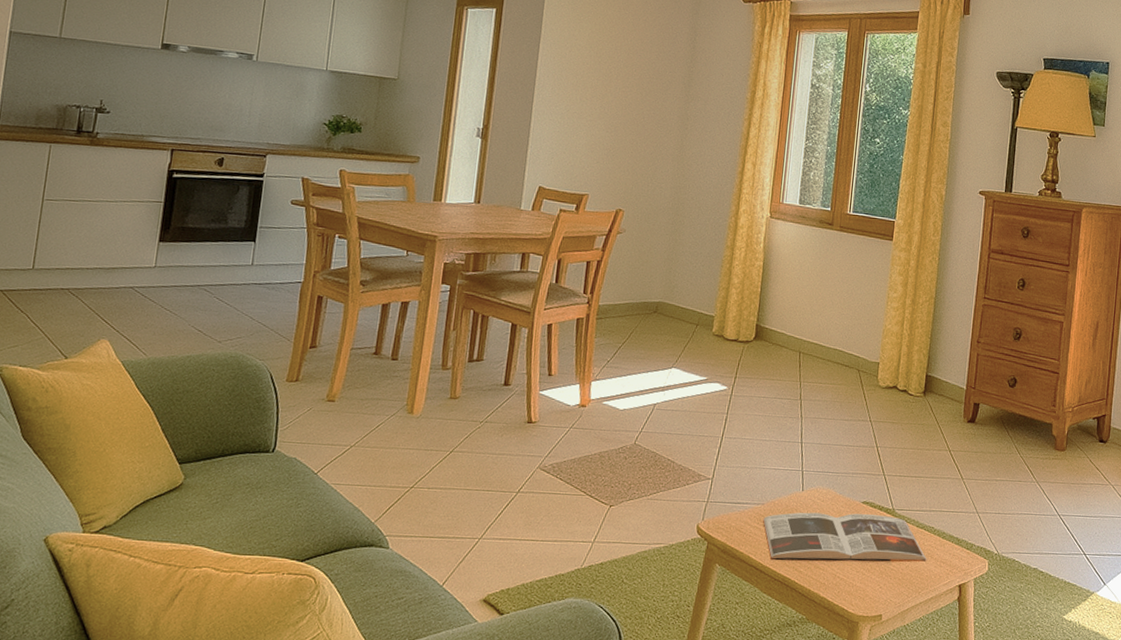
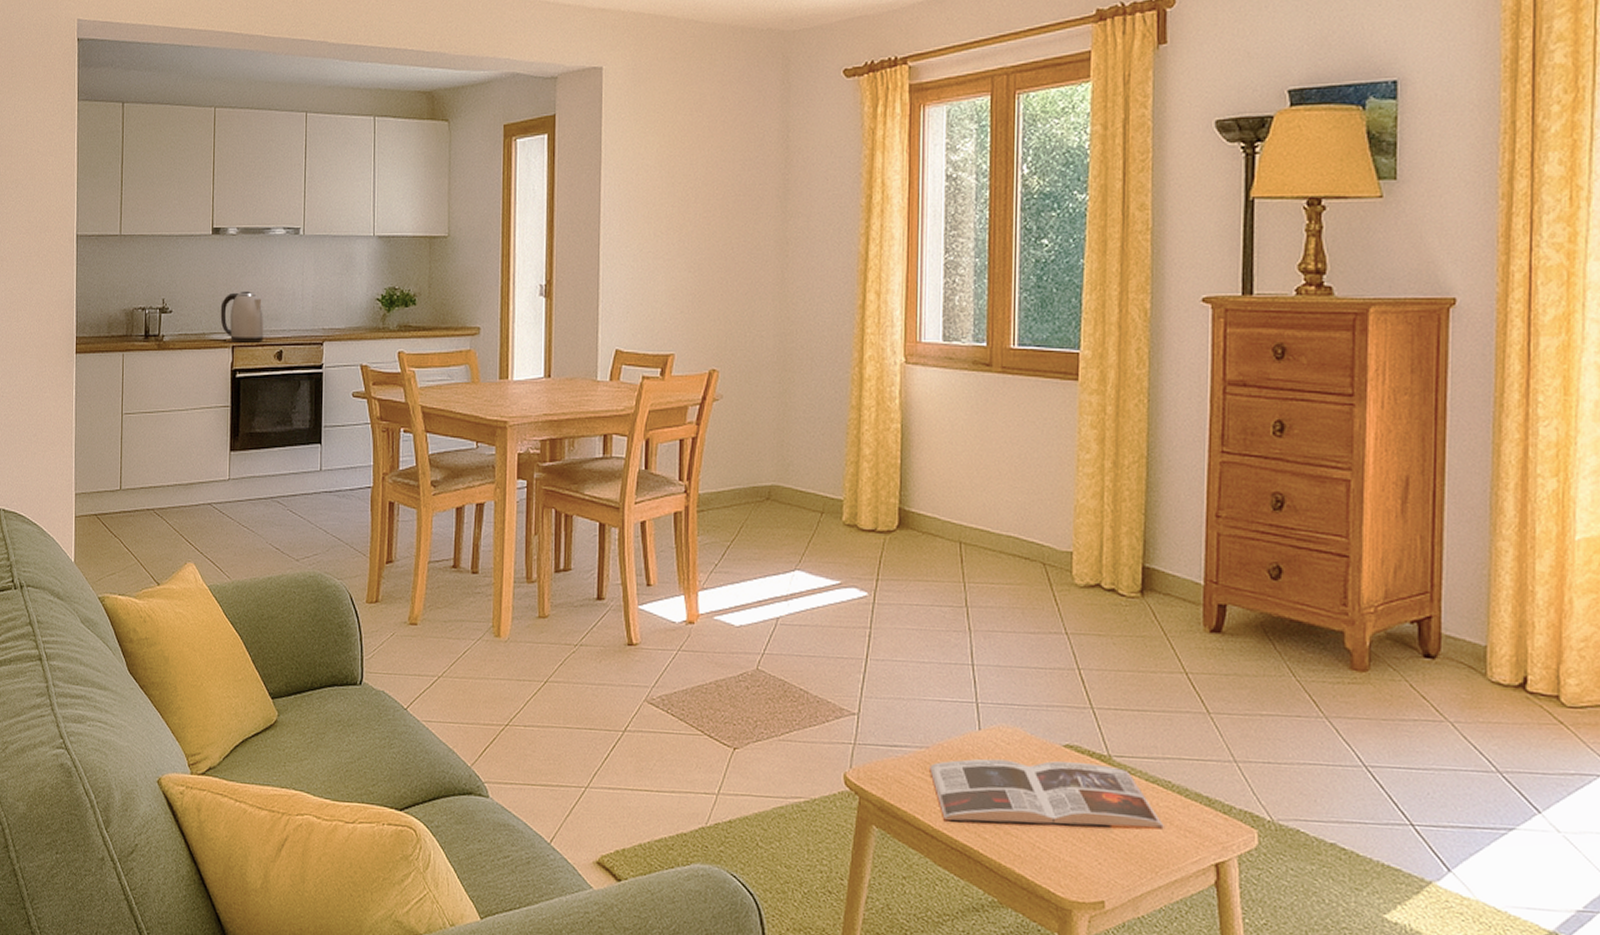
kettle: none [161,102,208,149] -> present [220,290,264,343]

